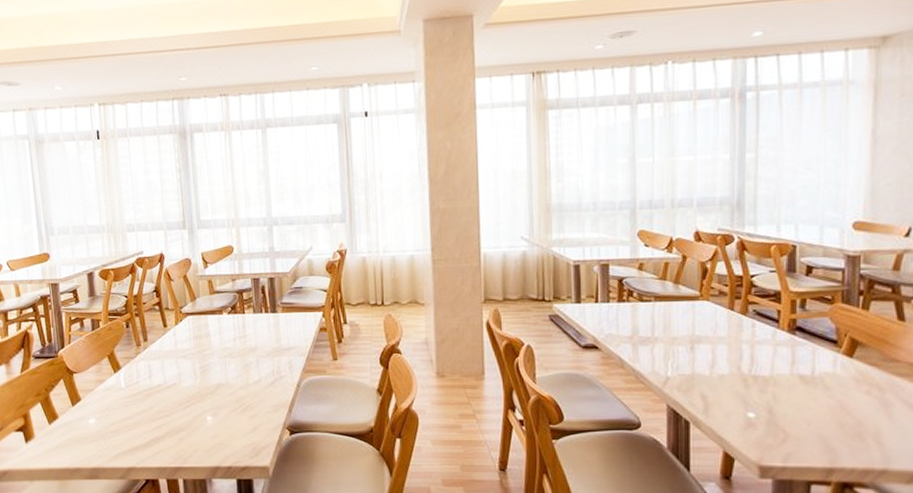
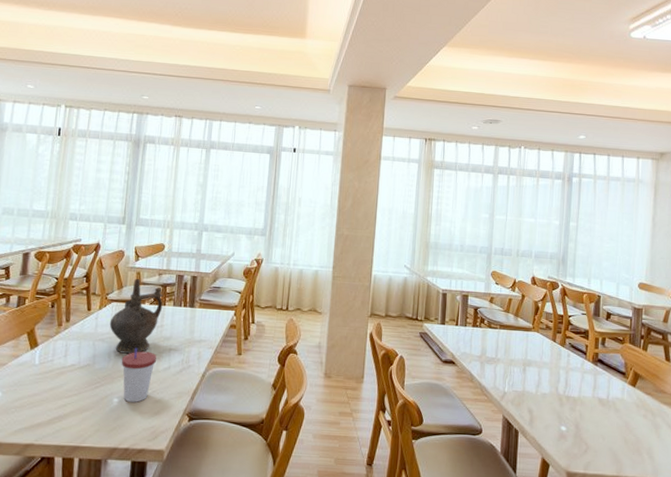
ceremonial vessel: none [189,287,242,369] -> present [109,278,164,354]
cup: none [208,361,246,419] -> present [121,347,157,402]

